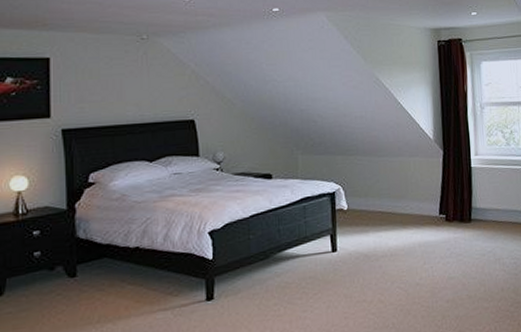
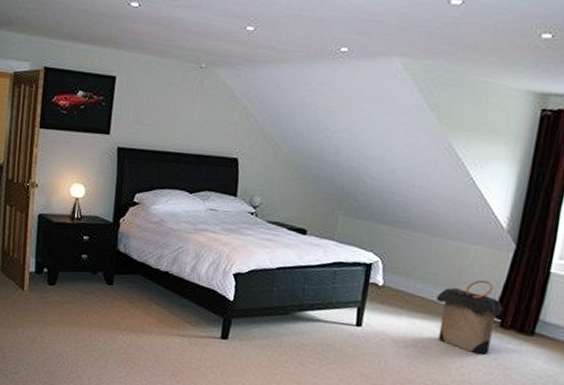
laundry hamper: none [393,184,446,250] -> present [436,279,505,355]

